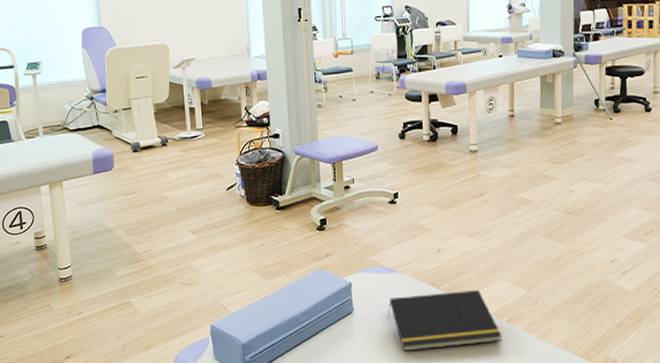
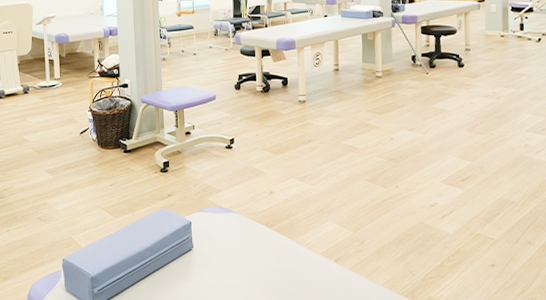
notepad: present [388,290,502,352] -> none [224,231,331,288]

